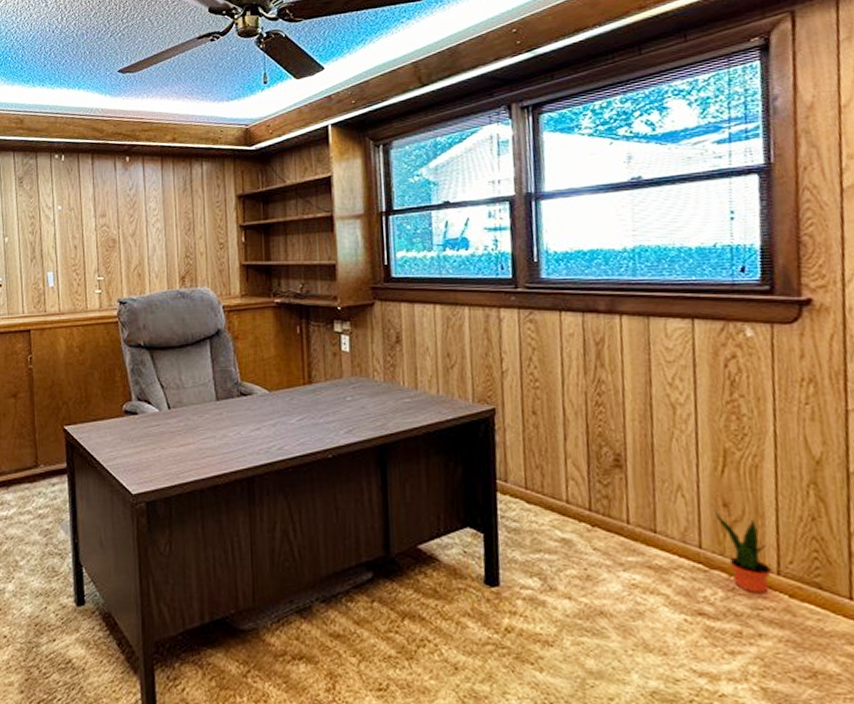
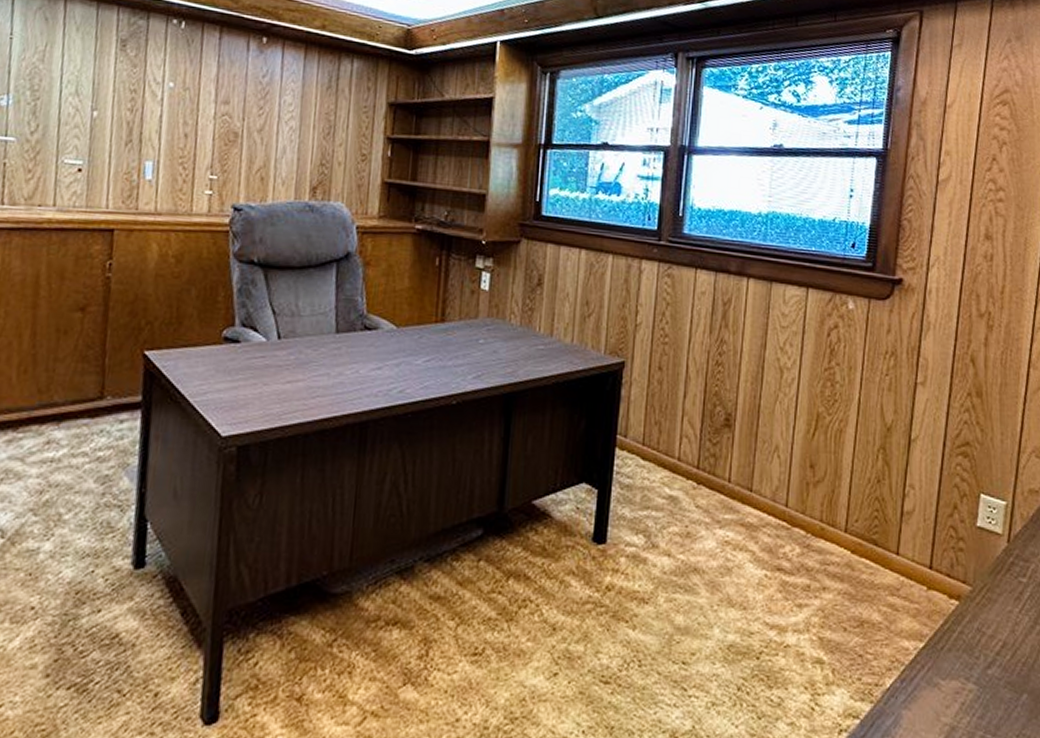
potted plant: present [713,509,772,594] -> none [801,470,841,551]

